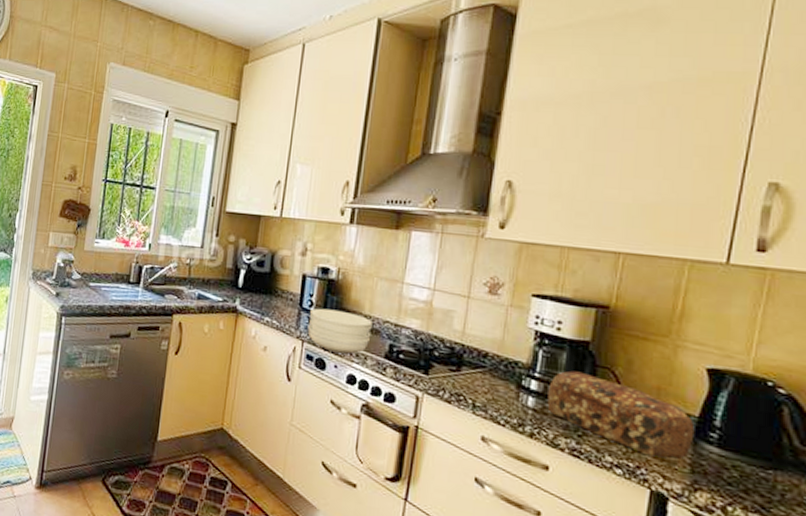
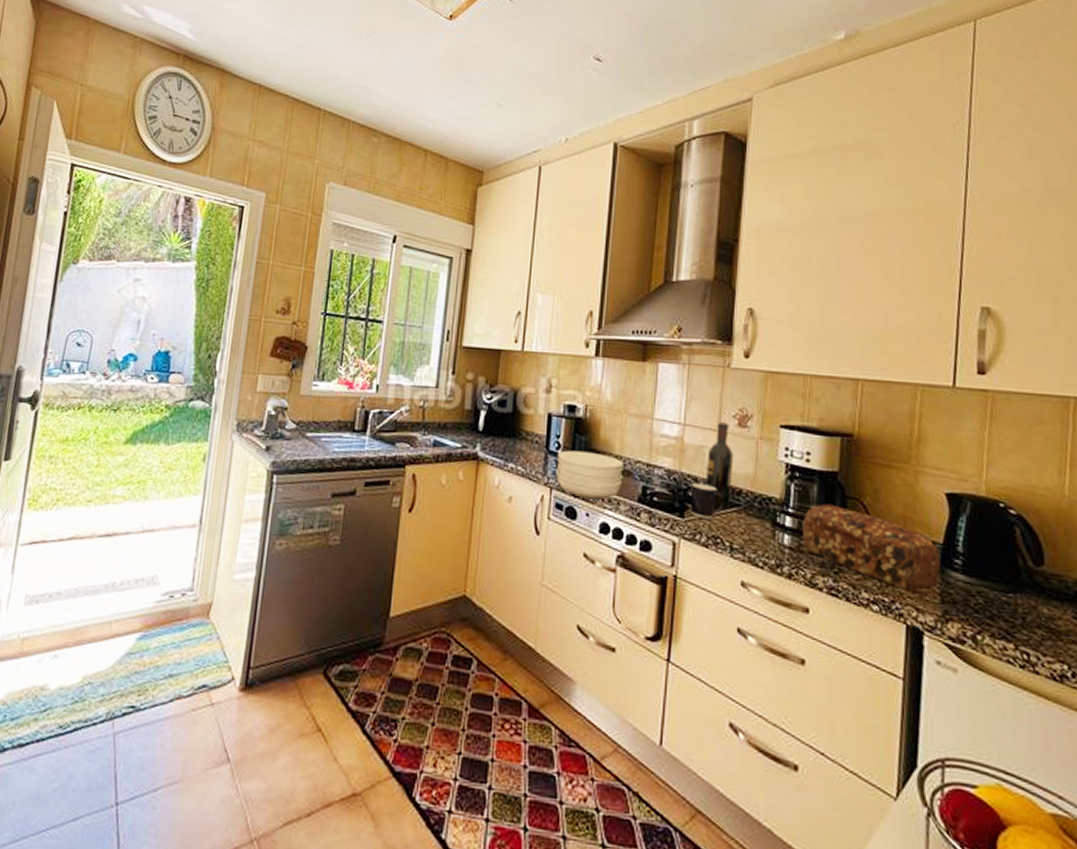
mug: none [436,343,470,377] -> present [691,482,724,519]
wine bottle: none [451,289,483,370] -> present [704,422,734,510]

